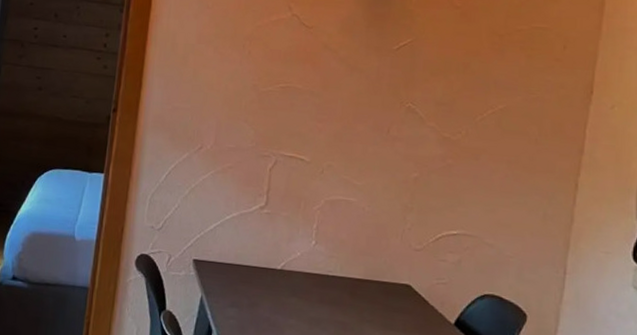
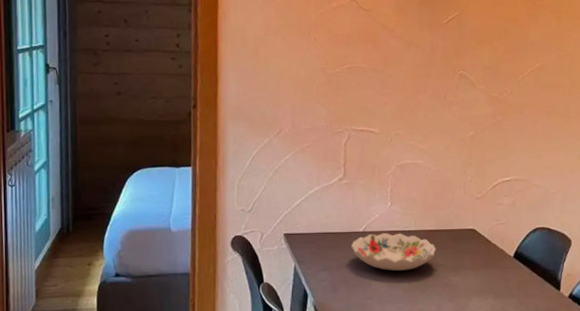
decorative bowl: none [265,273,363,321] -> present [351,233,436,272]

